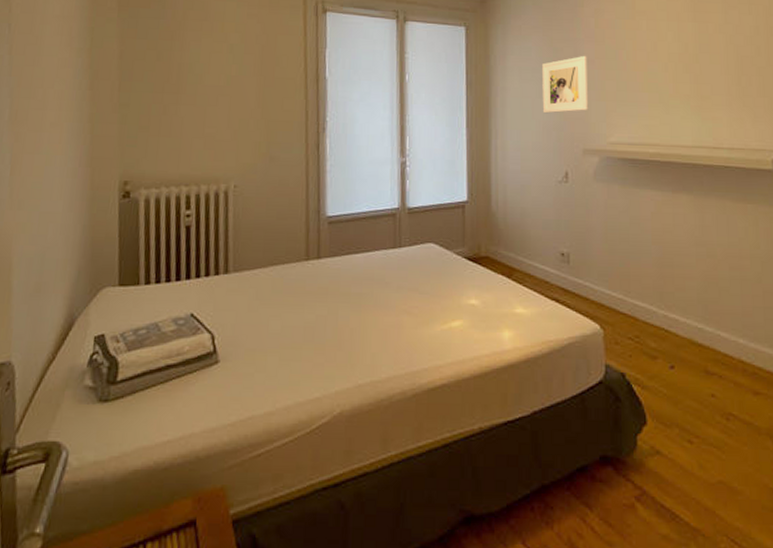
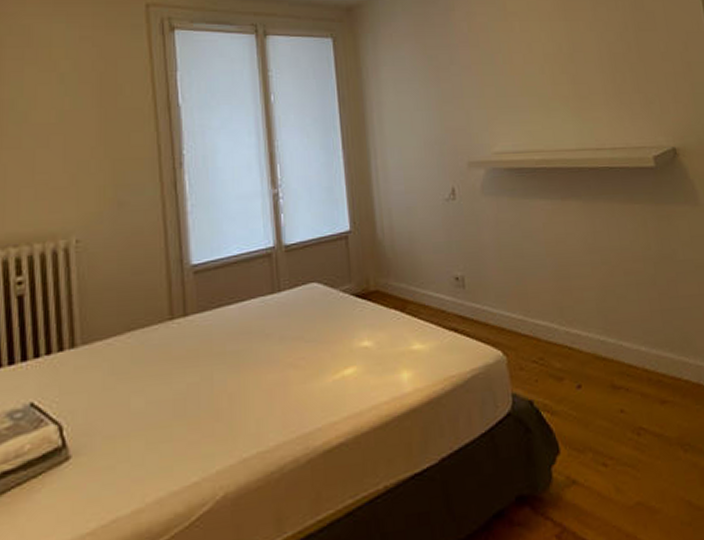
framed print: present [542,55,589,114] -> none [418,61,470,127]

